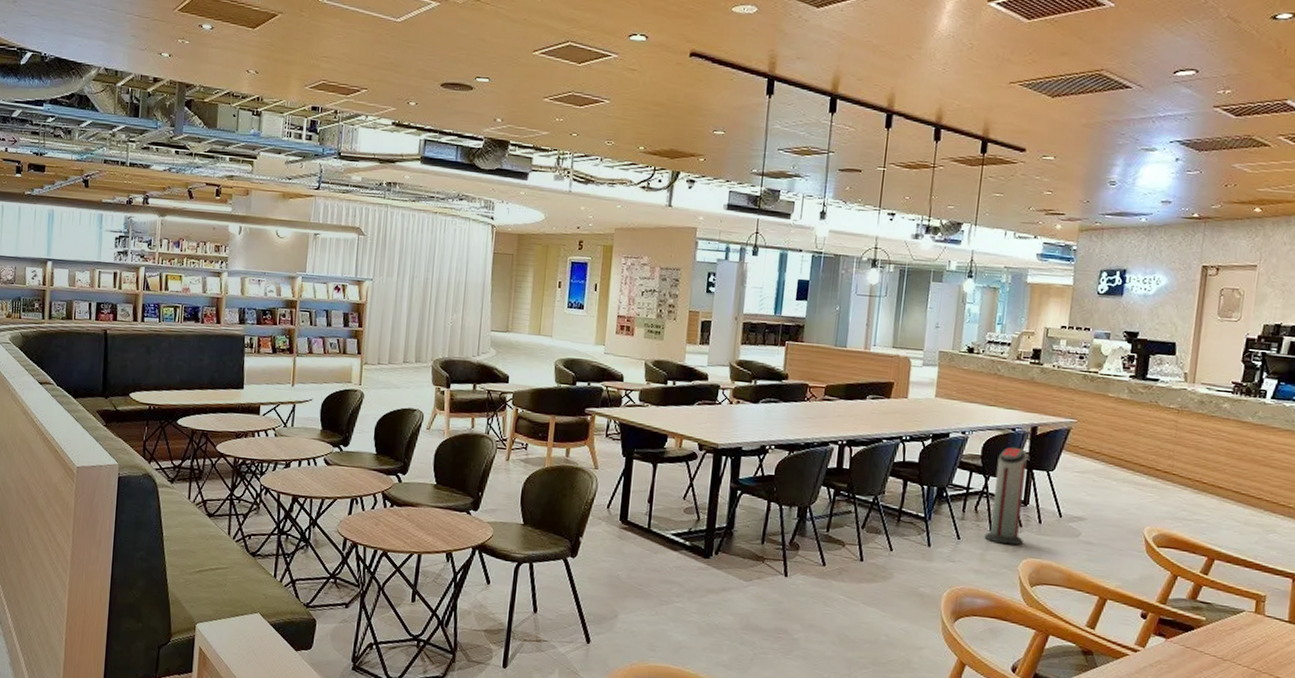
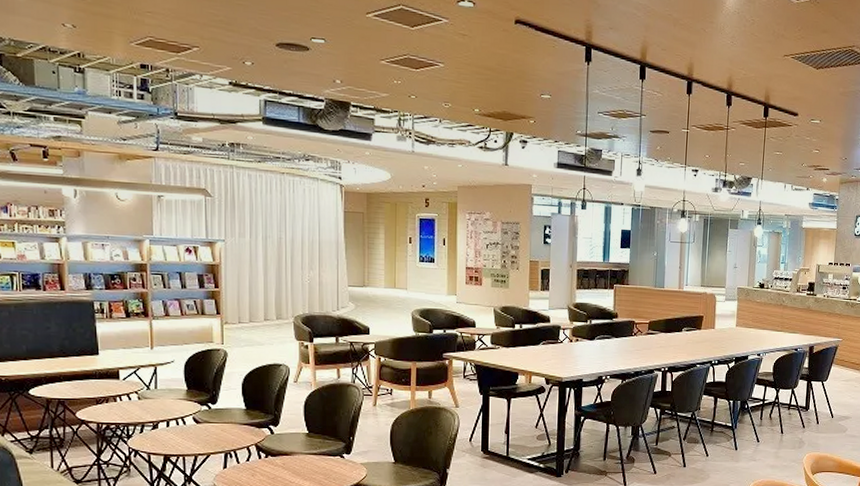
air purifier: present [984,446,1028,545] -> none [777,364,807,443]

